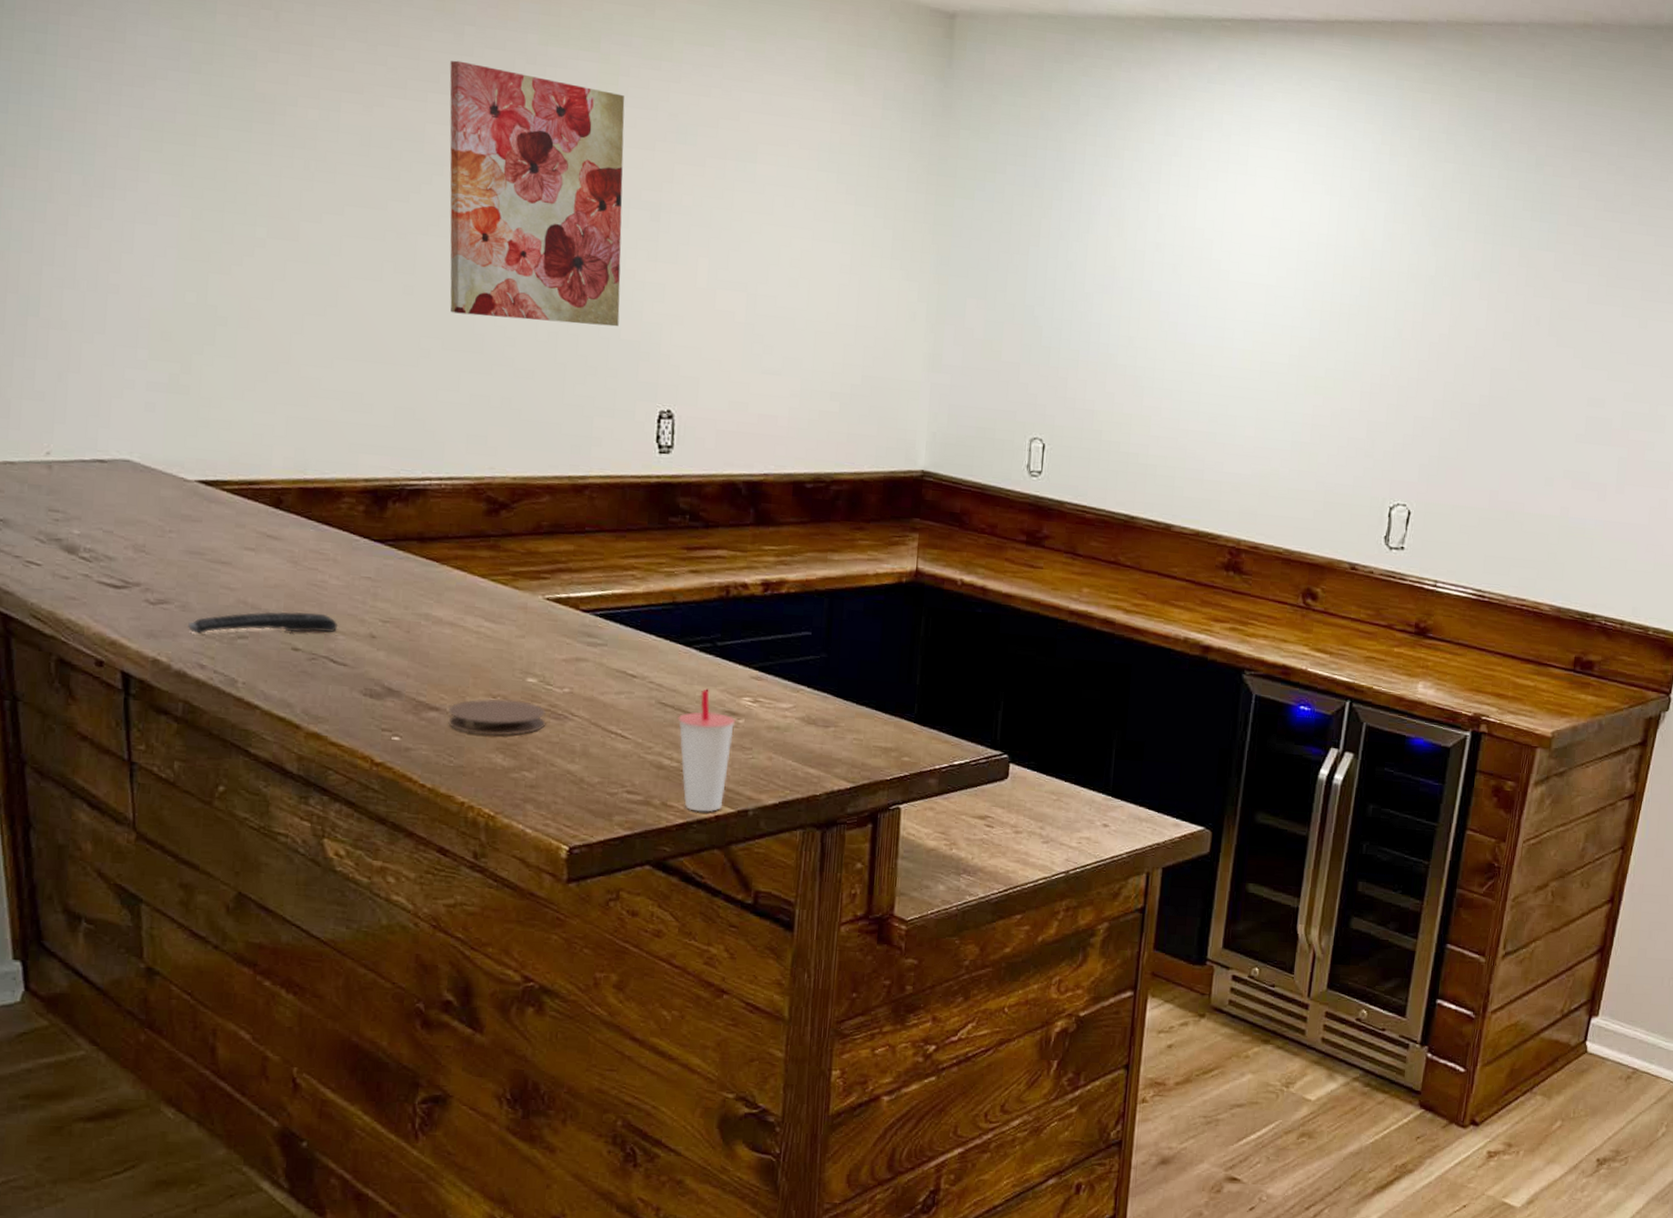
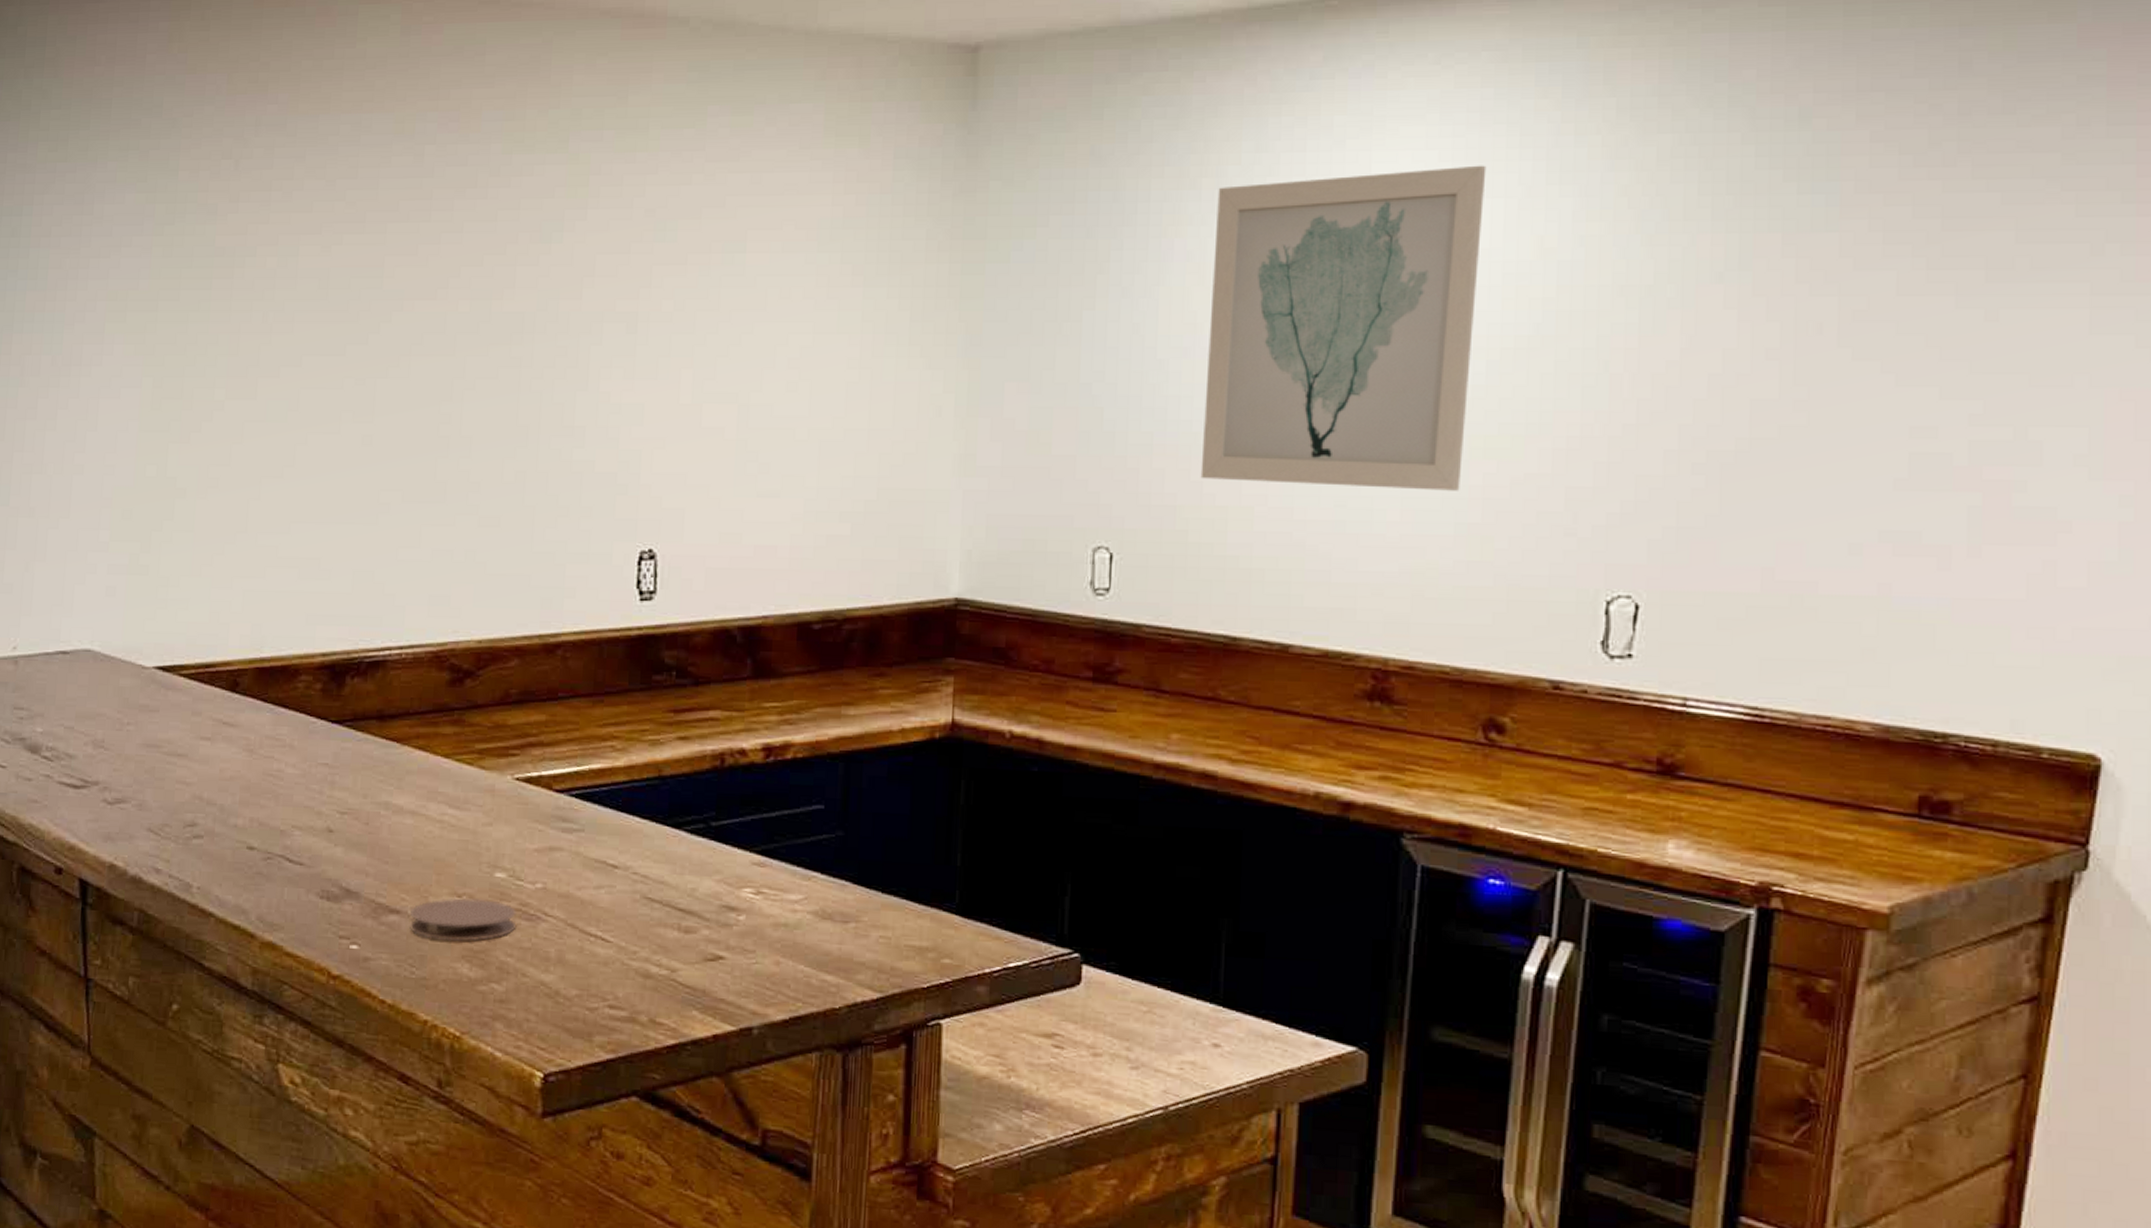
remote control: present [188,611,337,634] -> none [144,806,293,835]
wall art: present [449,60,625,327] -> none [409,184,596,461]
cup: present [678,689,736,812] -> none [666,879,735,1031]
wall art: none [1113,159,1329,417] -> present [1200,165,1487,491]

